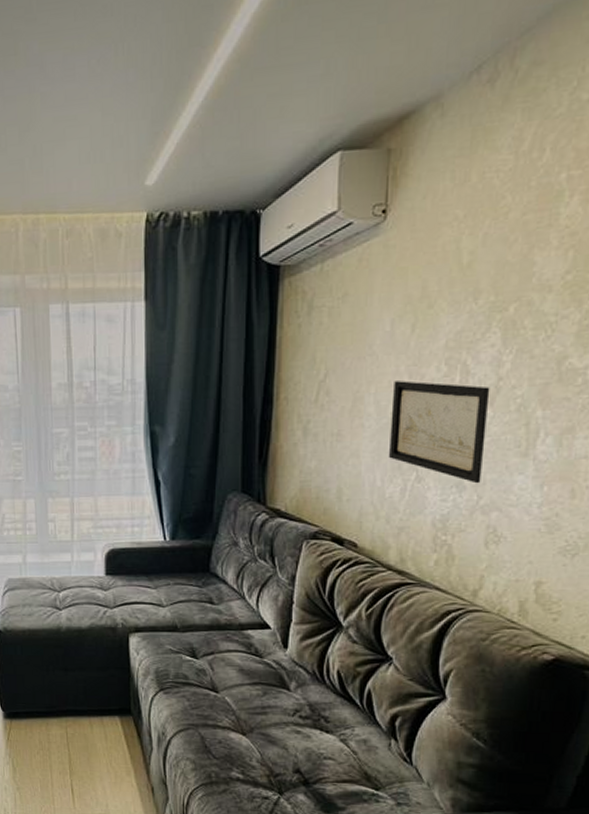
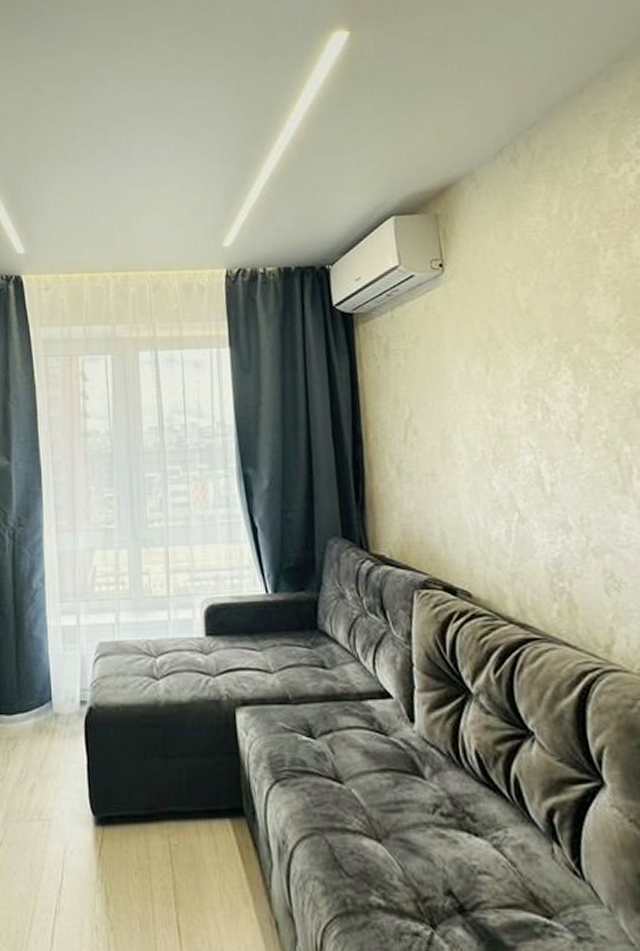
wall art: present [389,381,490,484] -> none [478,419,586,524]

